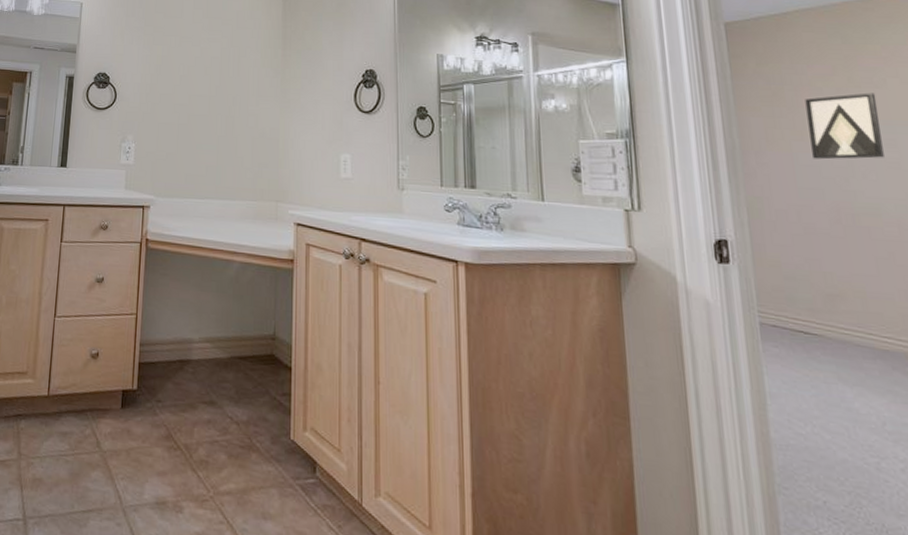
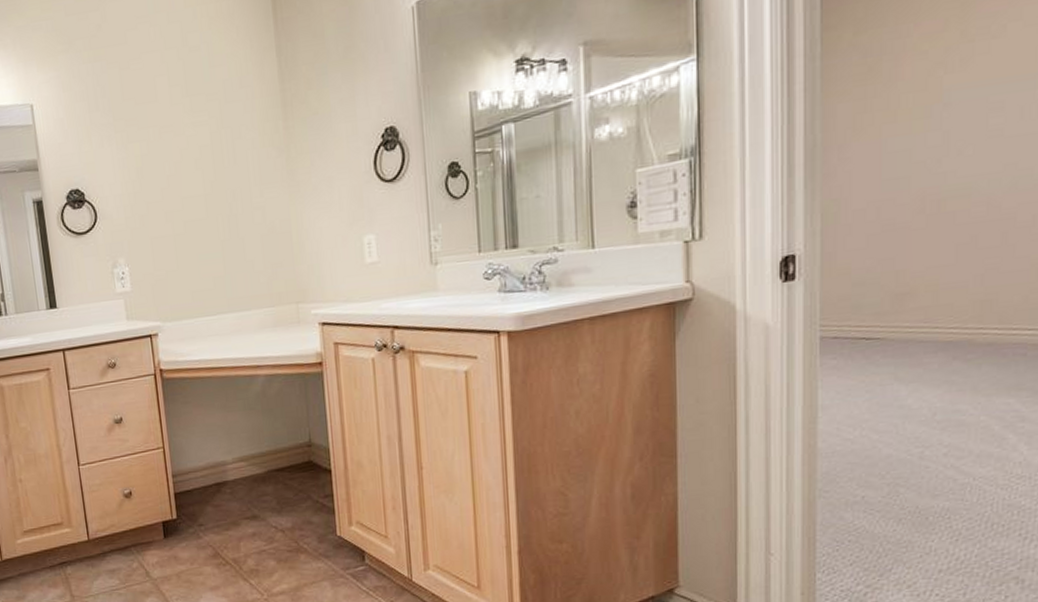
wall art: present [805,92,884,160] -> none [904,46,991,143]

